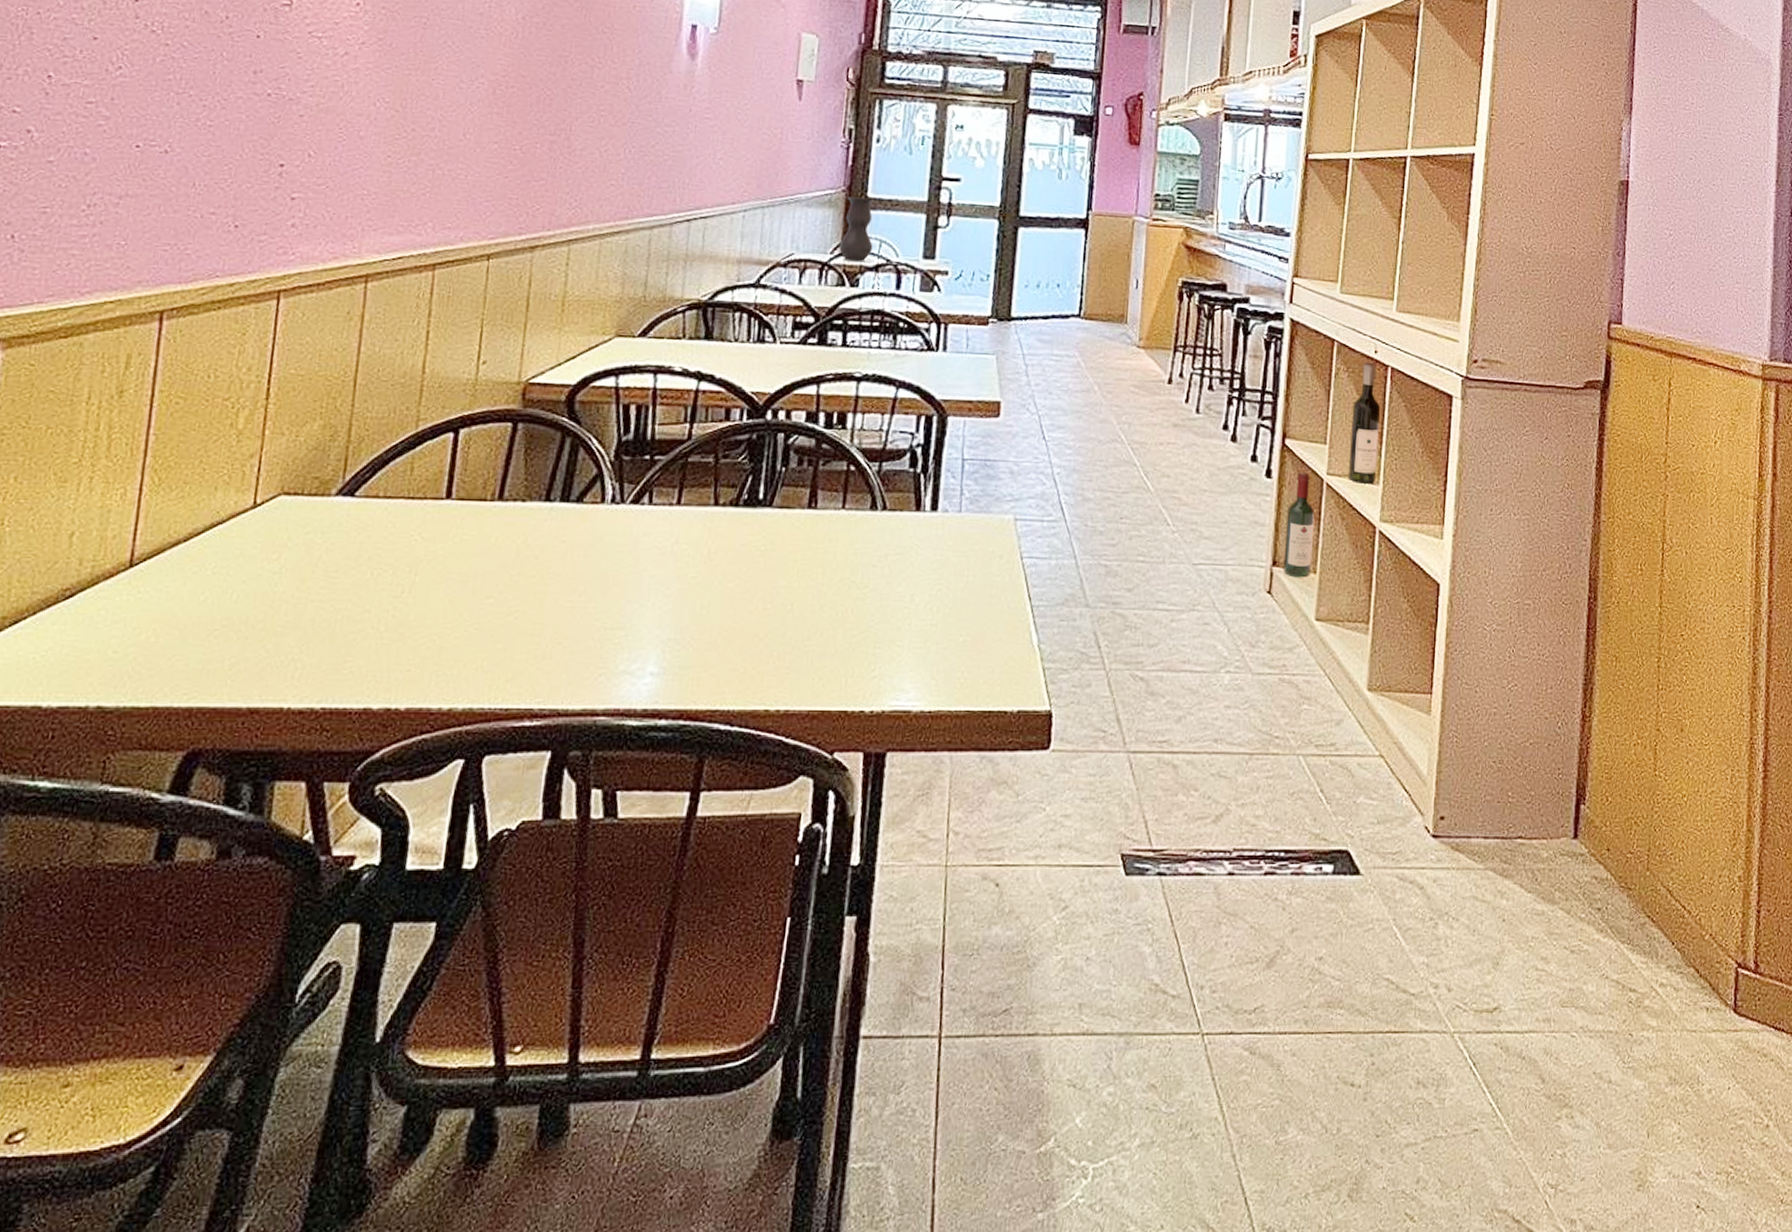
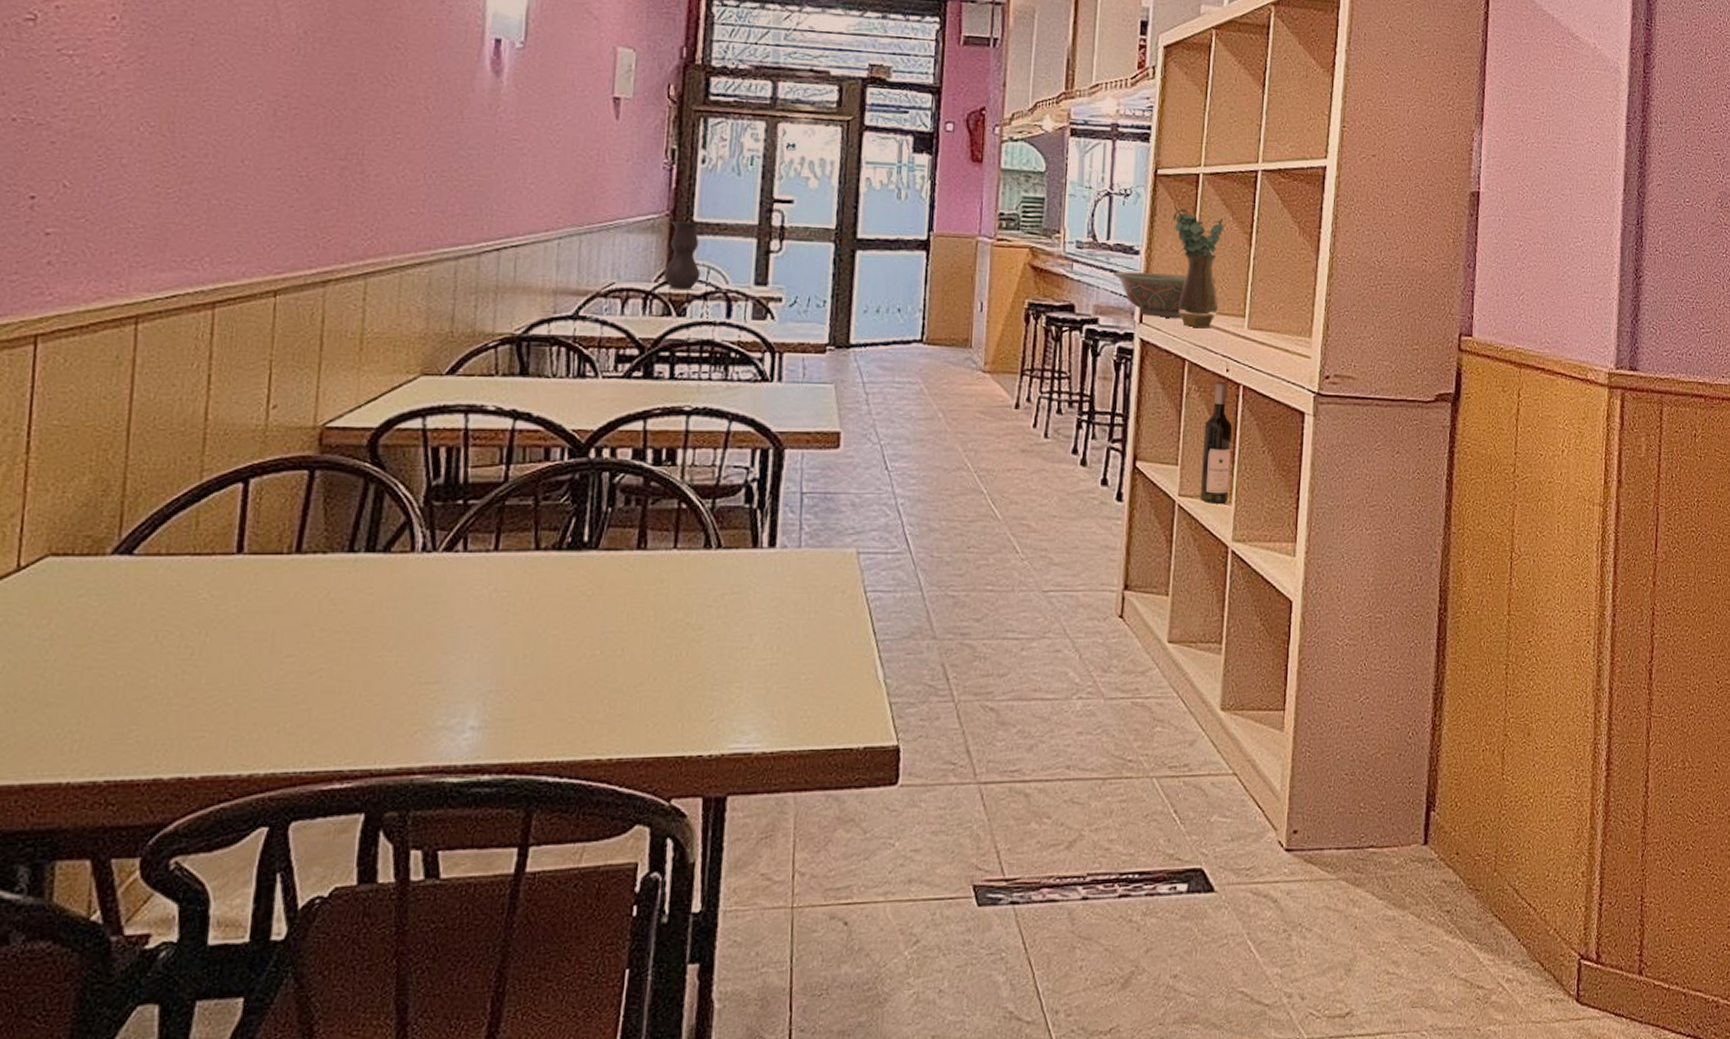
decorative bowl: none [1263,252,1365,299] -> present [1112,271,1216,318]
wine bottle: present [1283,473,1315,578] -> none [1135,495,1167,601]
vase: none [1323,189,1373,310] -> present [1173,205,1224,329]

